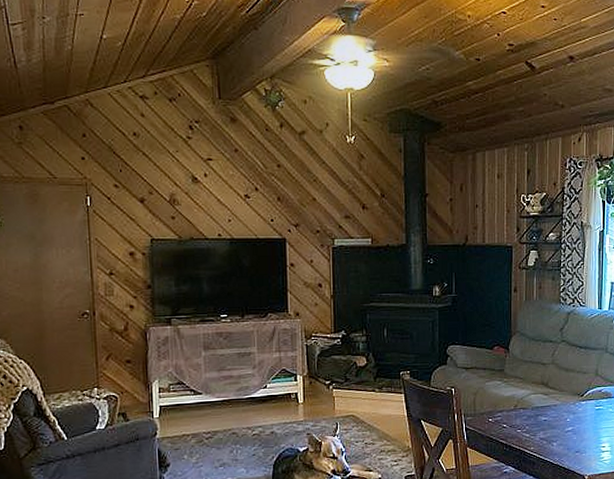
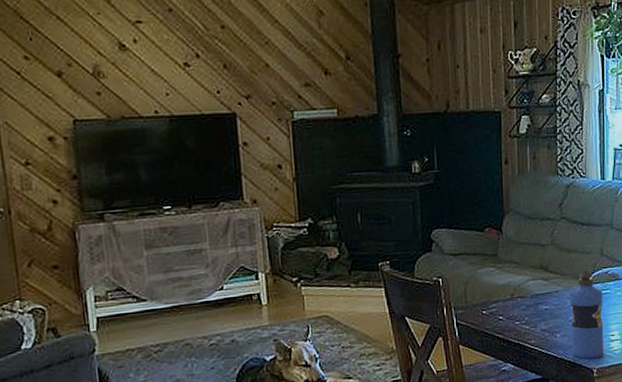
water bottle: none [566,388,596,467] -> present [570,270,605,360]

